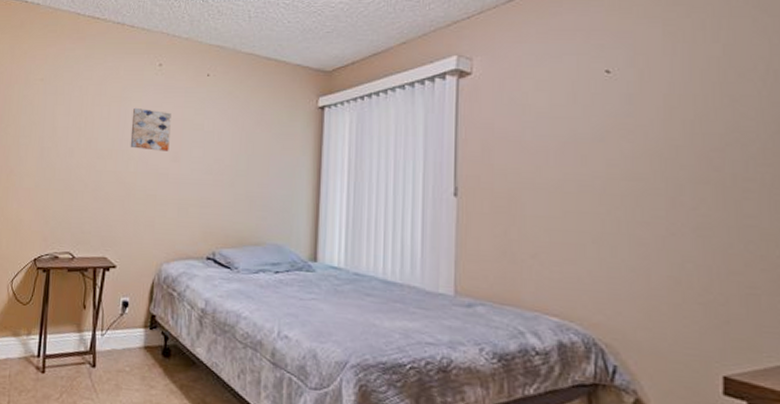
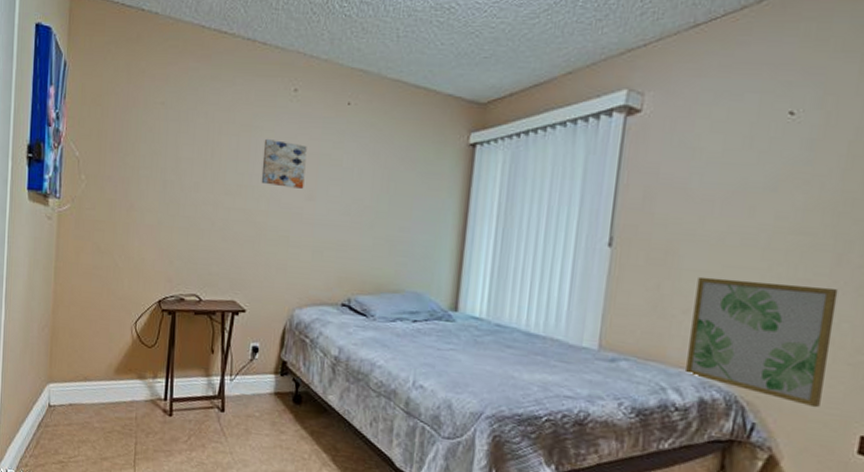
wall art: none [542,222,679,349] -> present [686,276,839,408]

